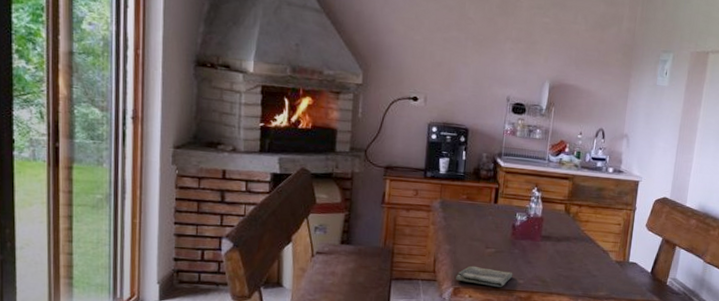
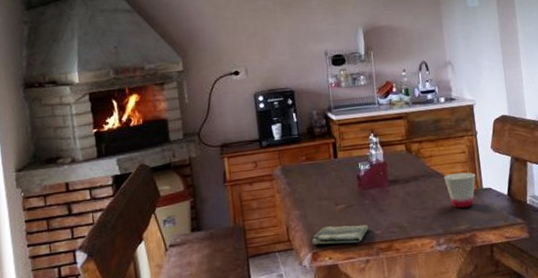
cup: none [594,242,626,277] -> present [444,172,476,209]

